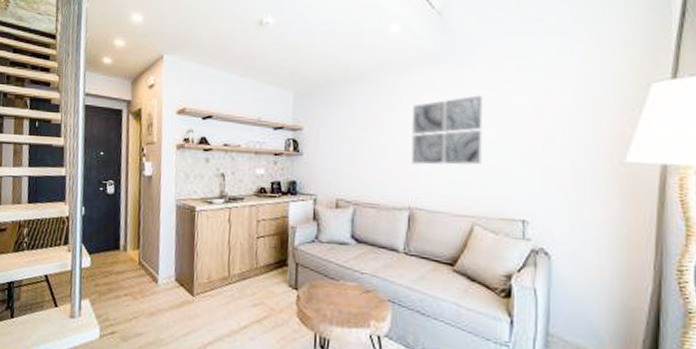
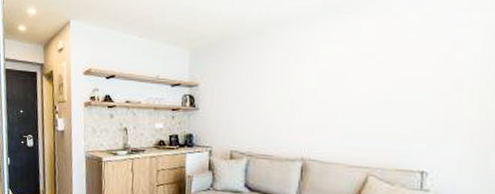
wall art: present [411,95,483,166] -> none [305,46,384,118]

